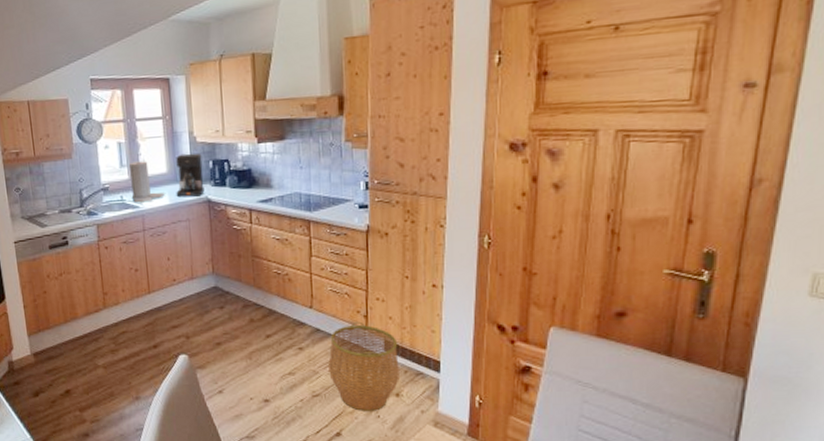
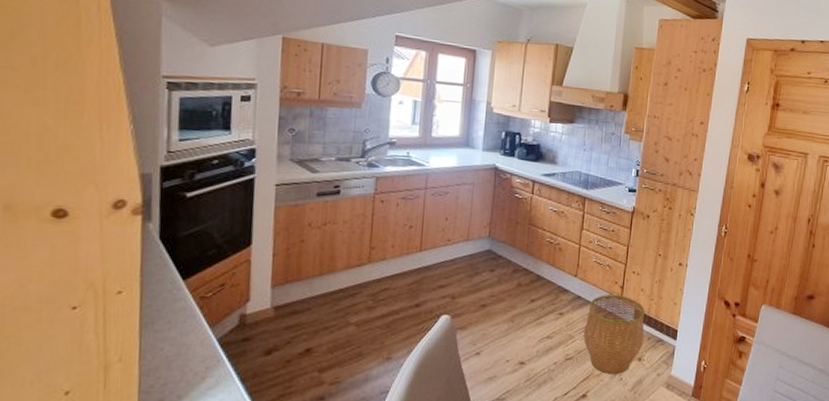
paper towel: present [129,161,165,203] -> none [418,121,454,162]
coffee maker: present [176,153,205,198] -> none [465,121,496,163]

